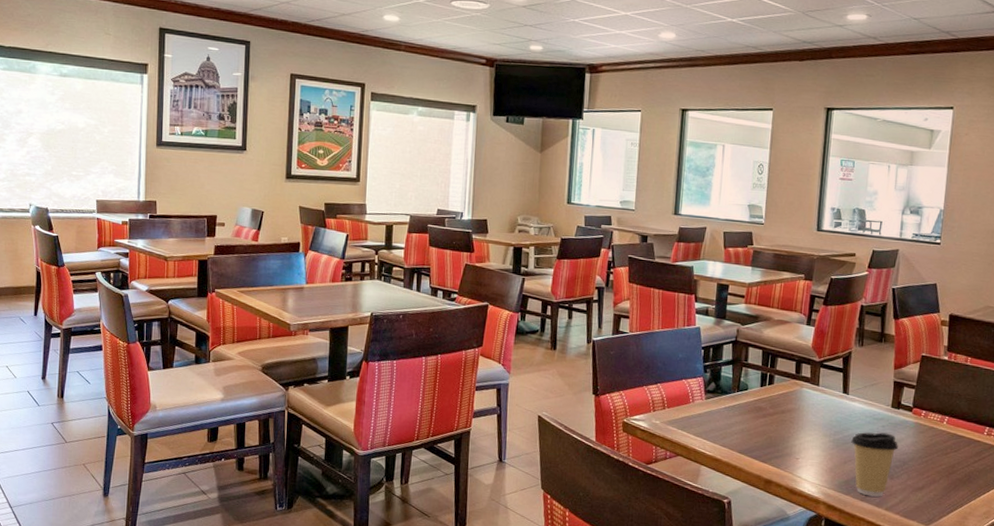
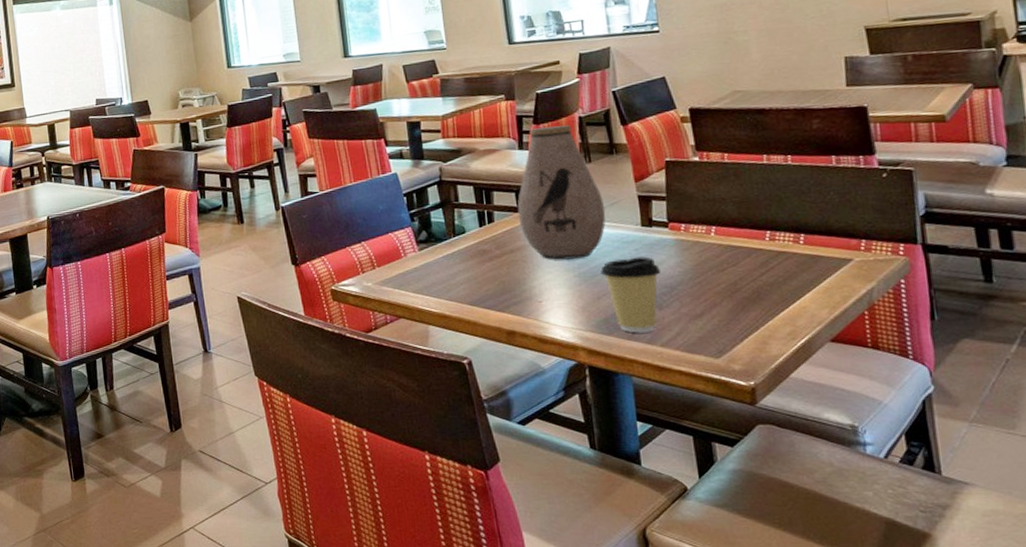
vase: none [793,308,866,427] -> present [517,125,606,260]

